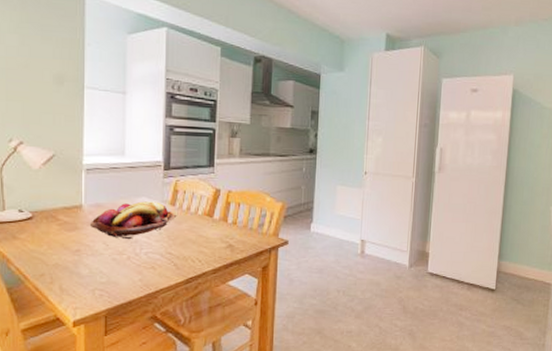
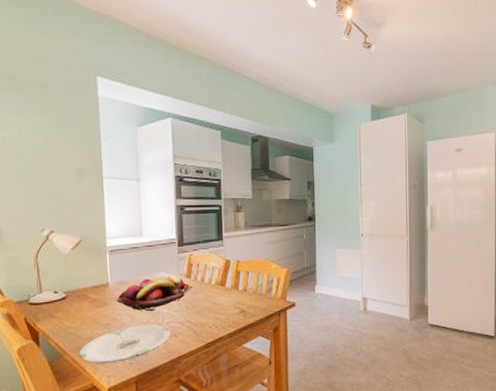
plate: none [43,254,148,294] -> present [79,324,170,364]

